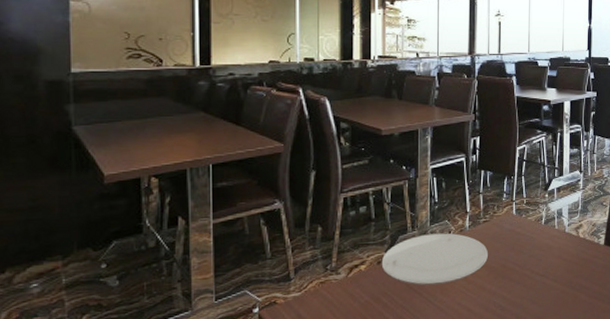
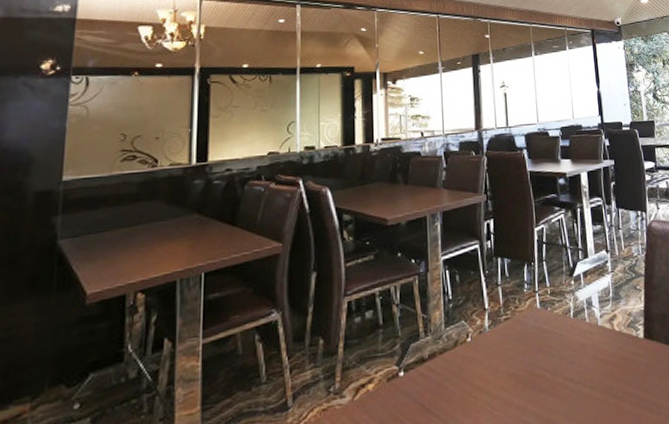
plate: present [381,233,489,286] -> none [391,336,514,406]

